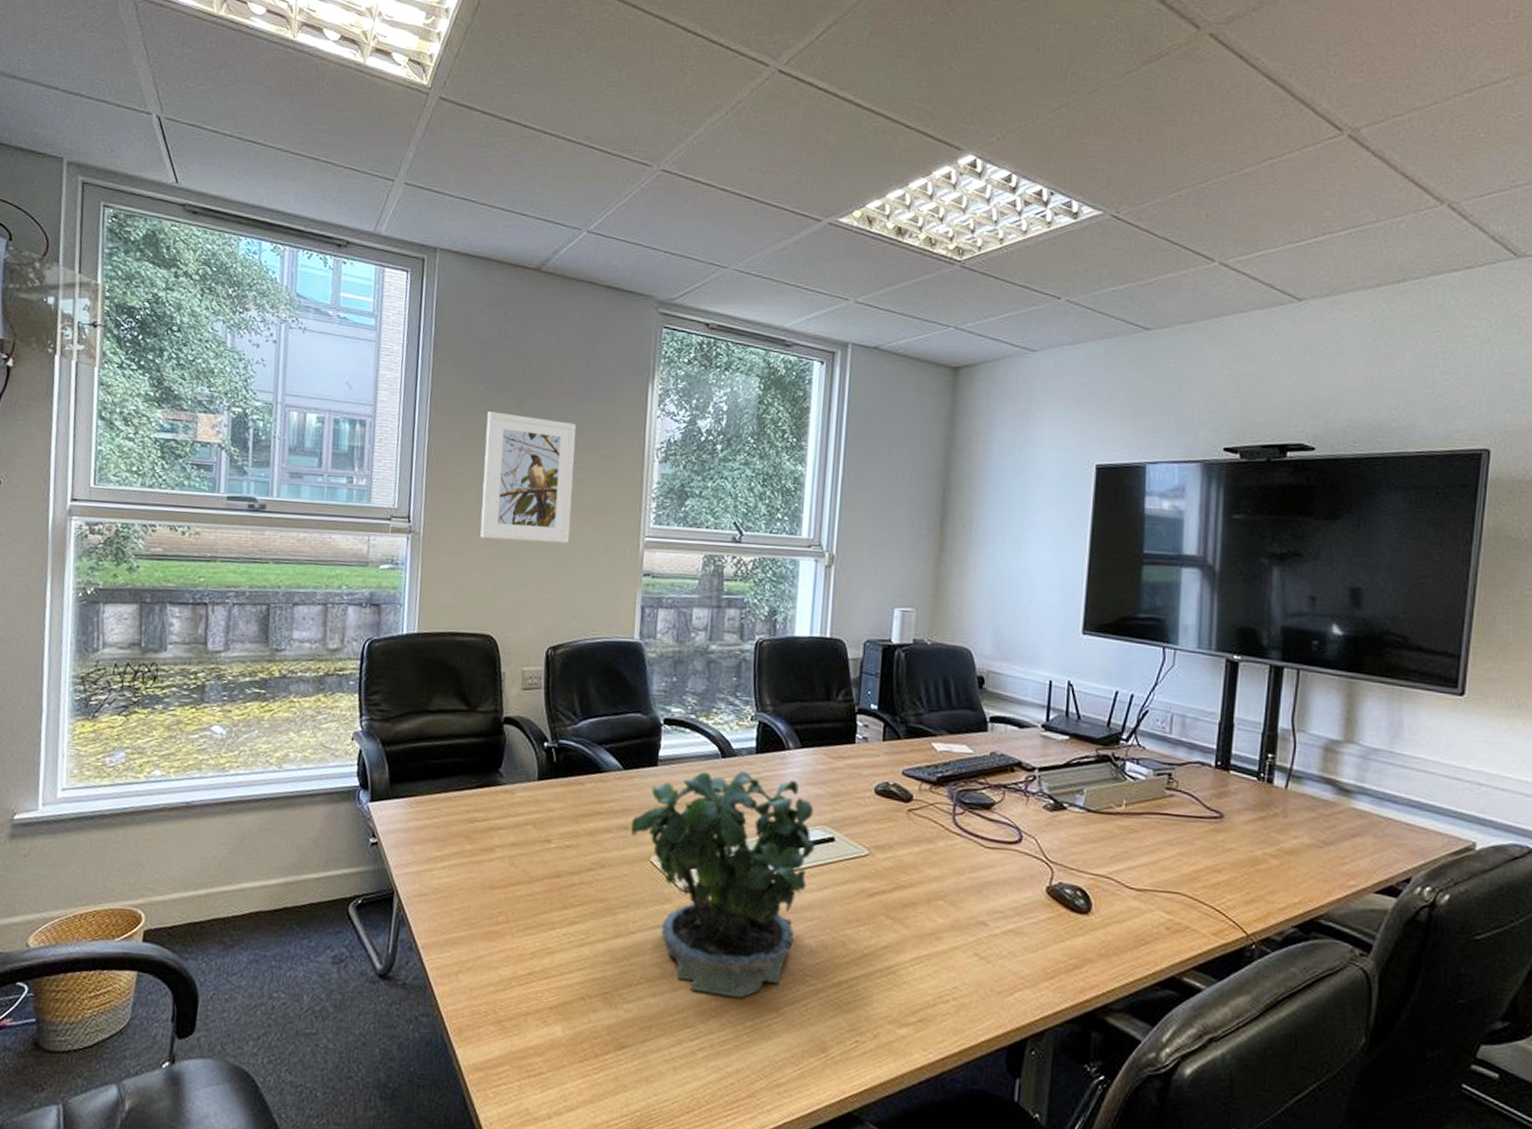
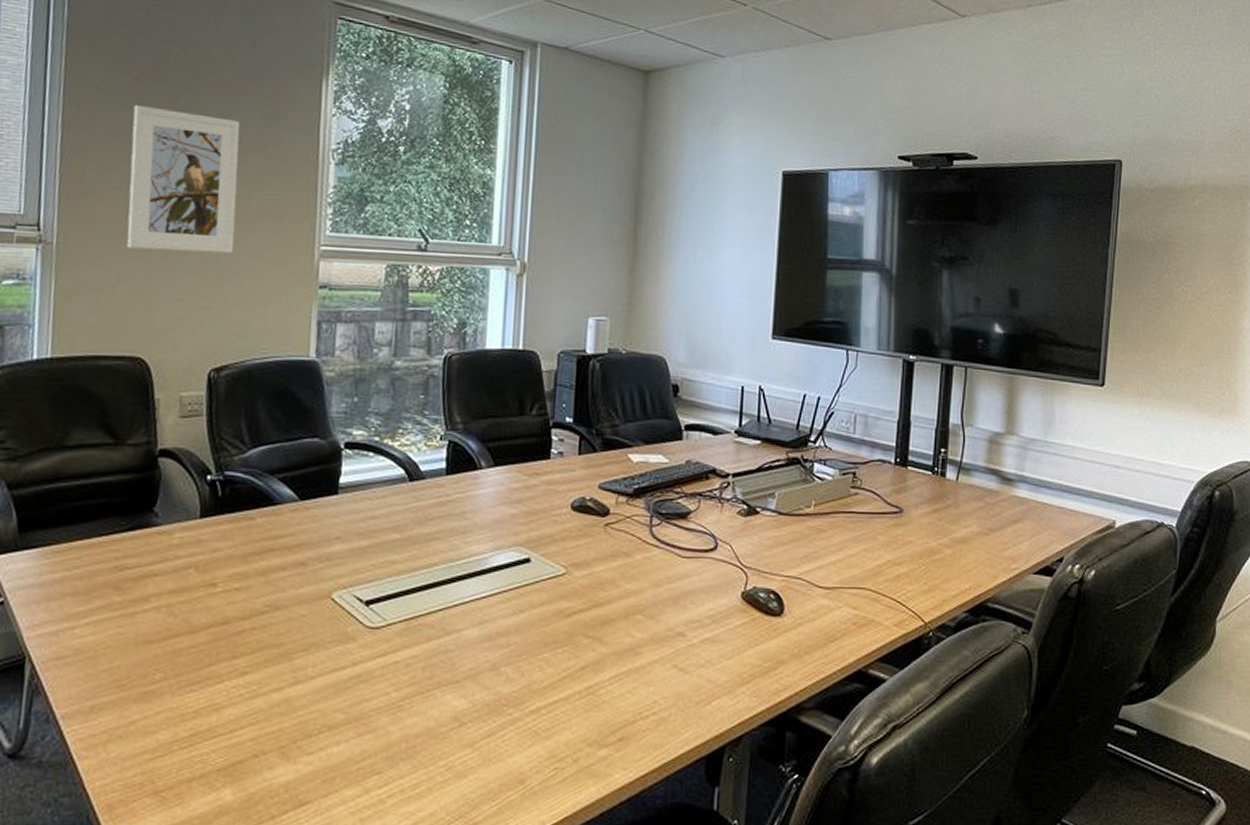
potted plant: present [631,751,815,999] -> none [309,473,510,737]

